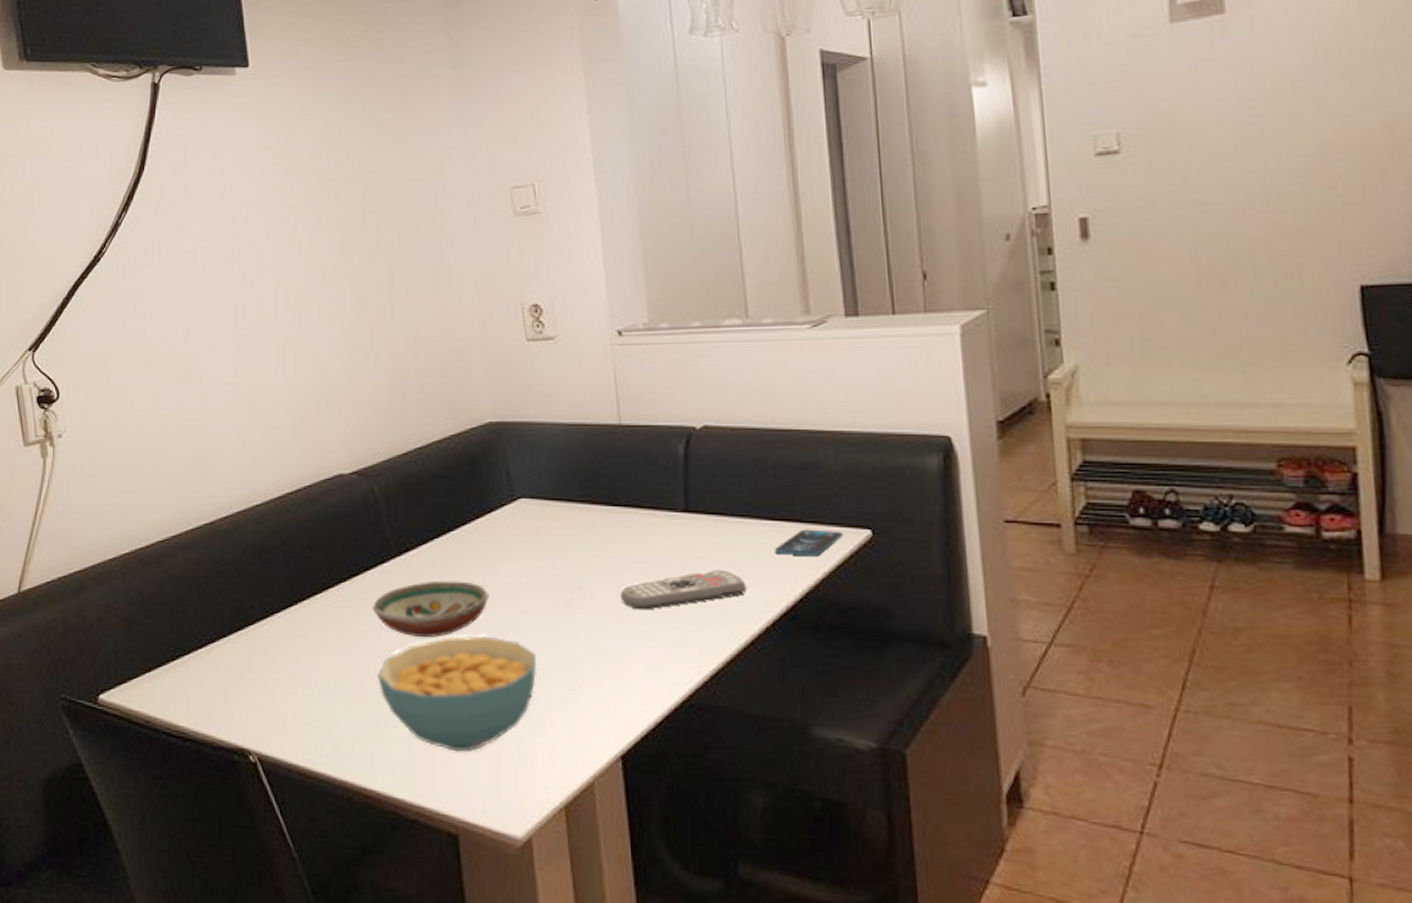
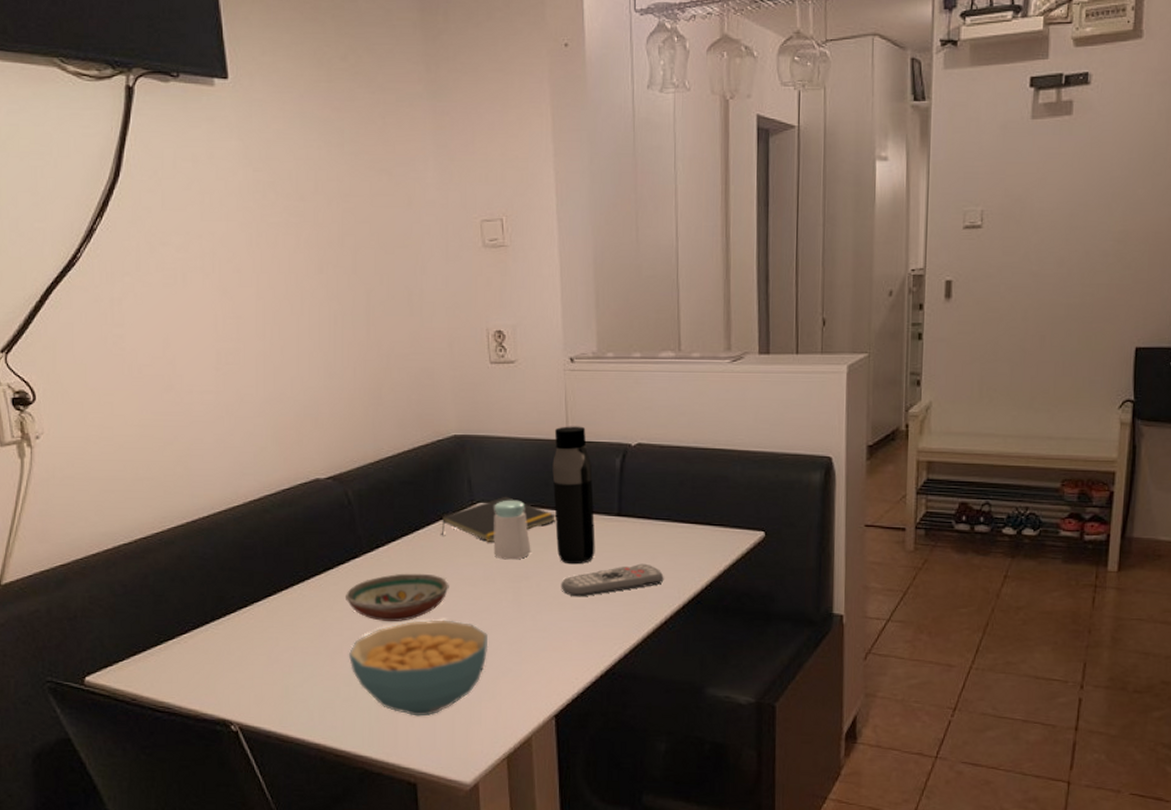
notepad: none [477,490,611,544] -> present [441,496,557,542]
salt shaker: none [537,494,583,565] -> present [493,500,531,560]
water bottle: none [603,408,660,571] -> present [552,426,595,565]
smartphone: present [774,529,844,557] -> none [687,531,743,553]

